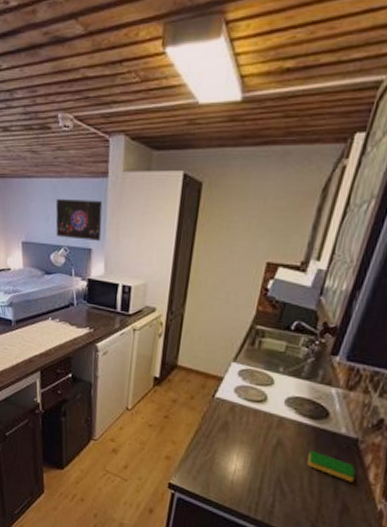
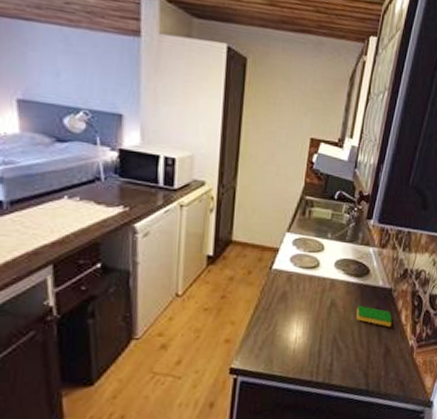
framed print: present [55,199,103,241] -> none [69,52,135,106]

